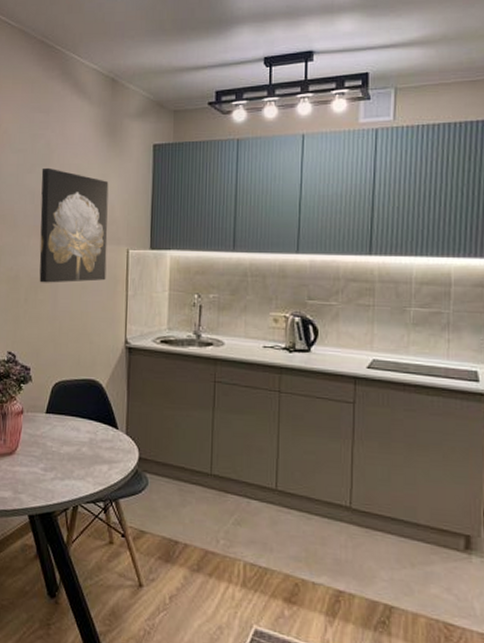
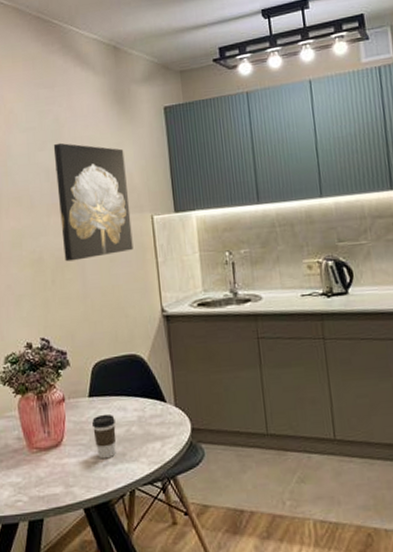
coffee cup: none [46,431,68,473] -> present [92,414,117,459]

